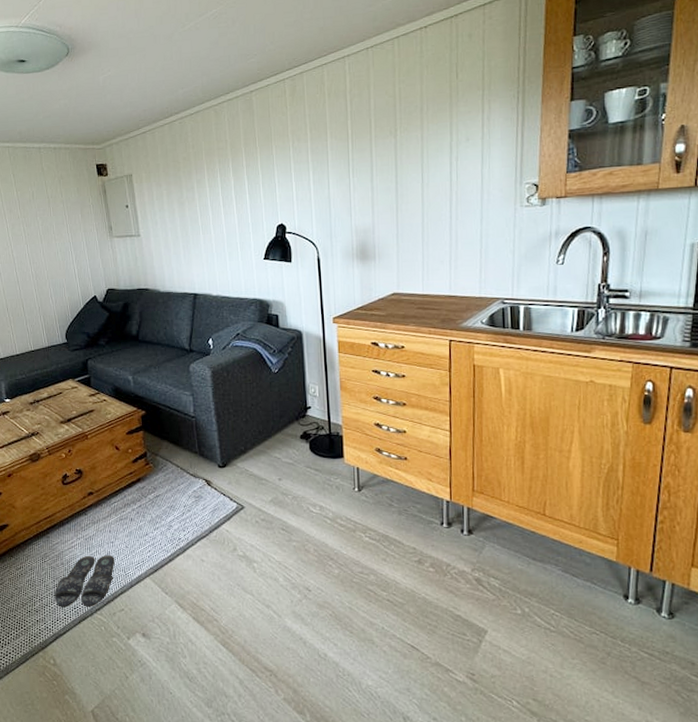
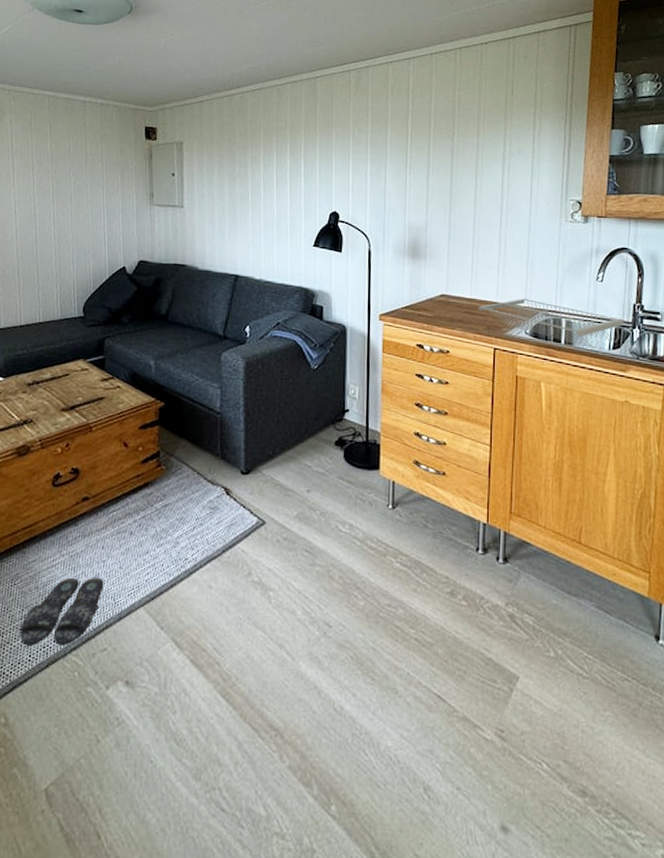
dish rack: none [432,288,588,333] -> present [479,298,625,350]

